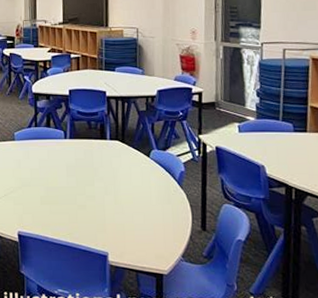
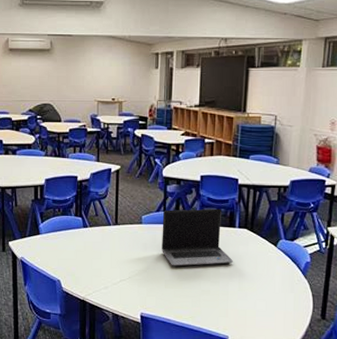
laptop computer: none [34,121,107,182] -> present [162,208,233,267]

